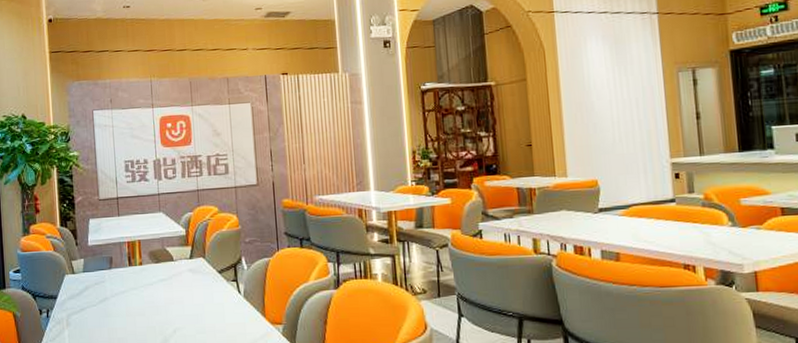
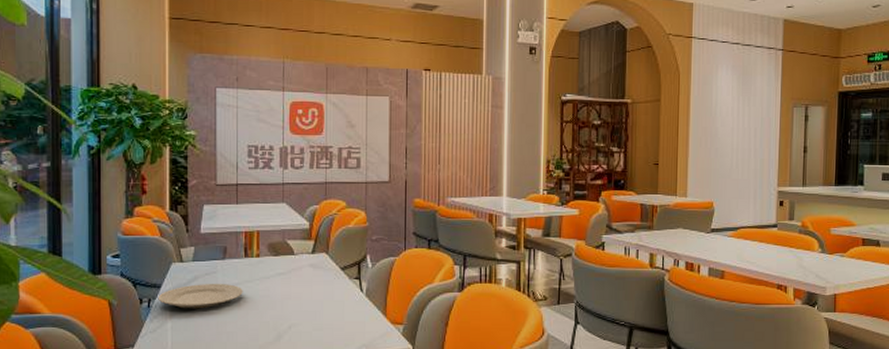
plate: none [55,291,130,318] -> present [158,283,243,309]

